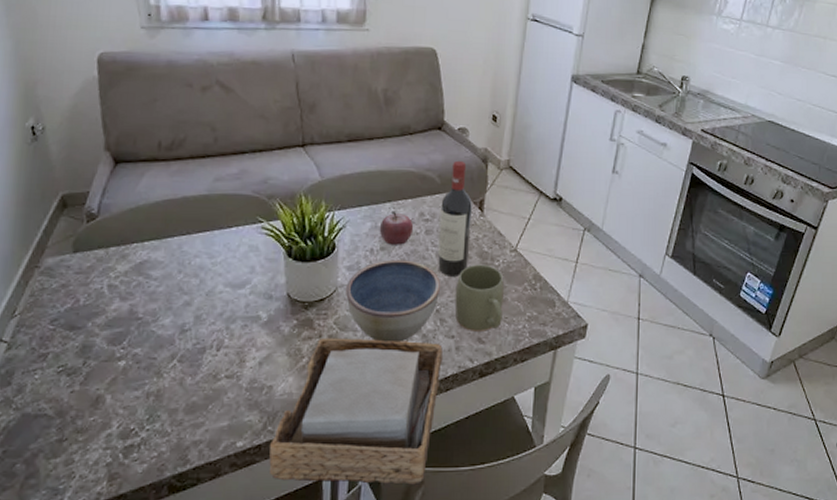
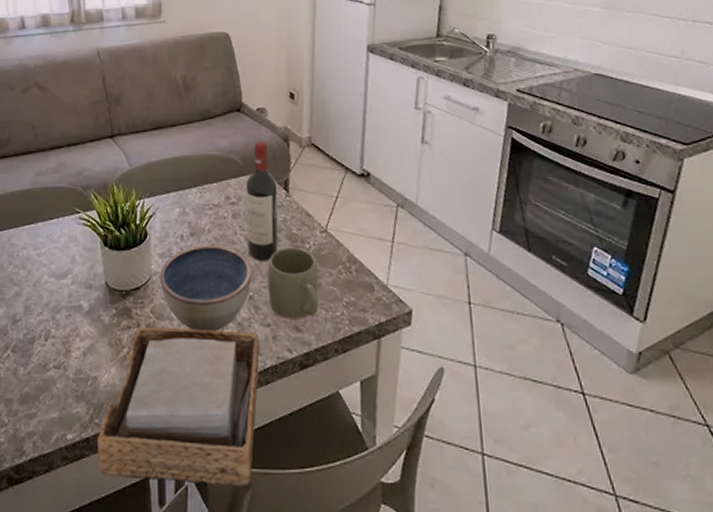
fruit: present [379,210,414,245] -> none [187,195,221,230]

